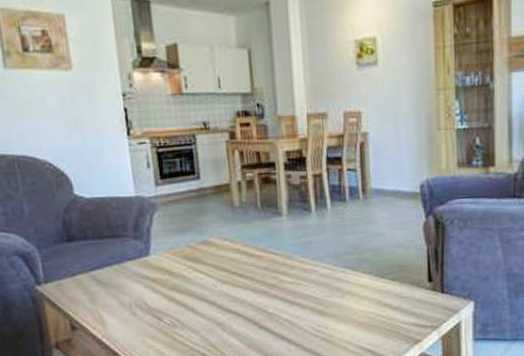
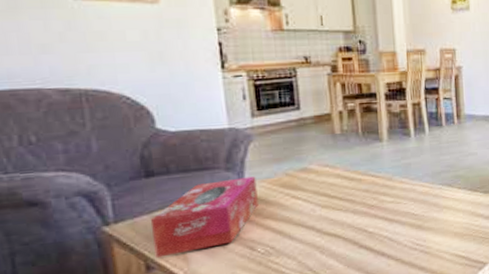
tissue box: none [73,246,164,319] -> present [151,176,258,258]

